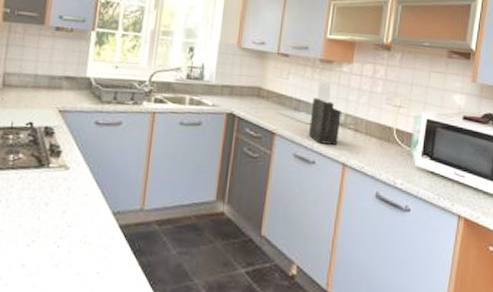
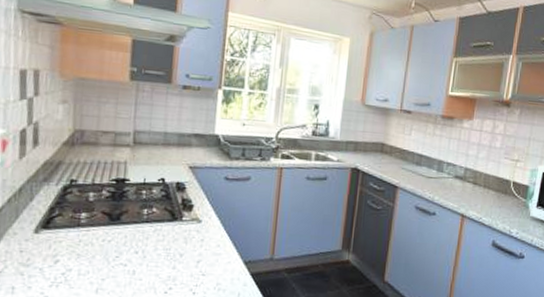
knife block: present [309,79,341,145] -> none [430,134,461,197]

